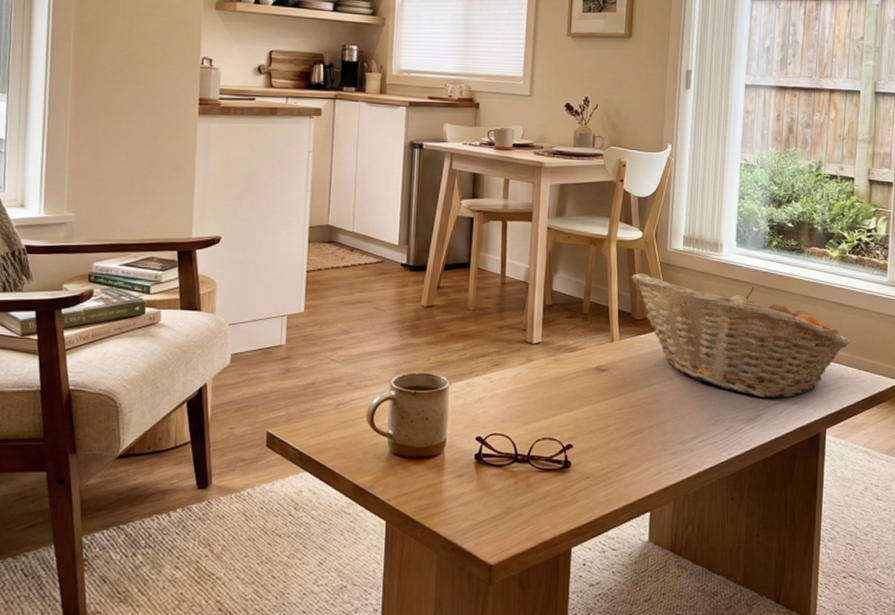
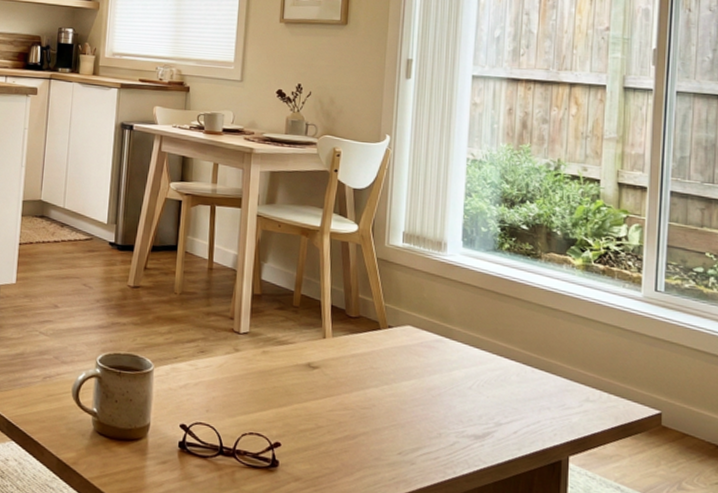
fruit basket: present [631,273,850,398] -> none [346,268,597,418]

